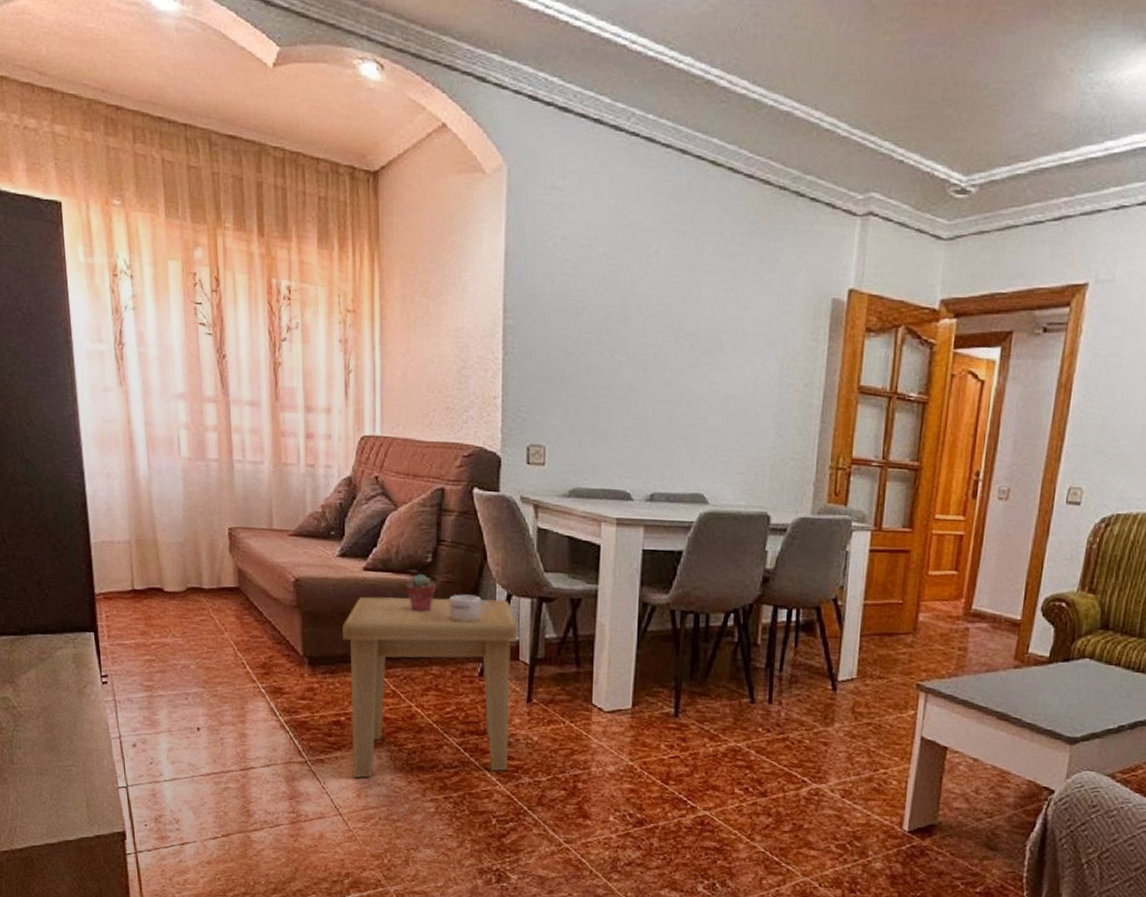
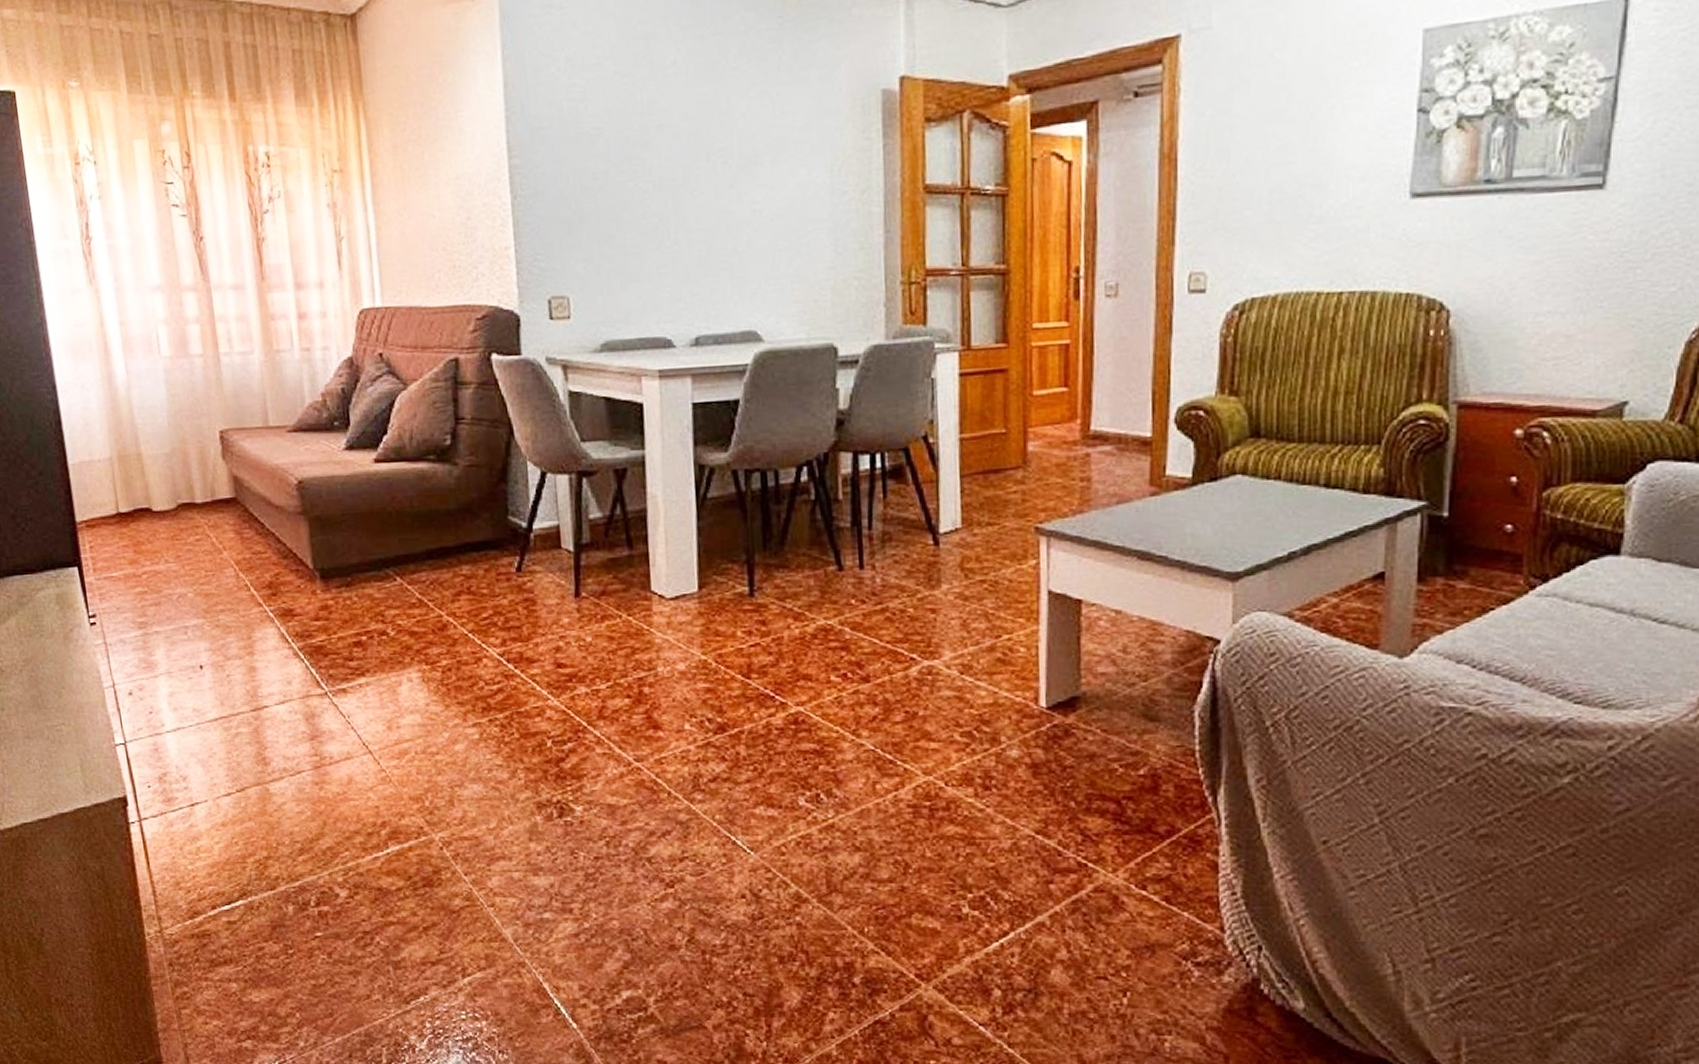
side table: present [342,596,517,778] -> none [355,480,560,706]
potted succulent: present [405,574,436,612] -> none [423,460,458,503]
mug: present [448,594,490,622] -> none [474,477,522,510]

